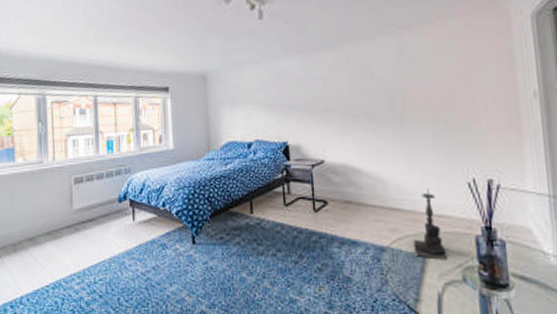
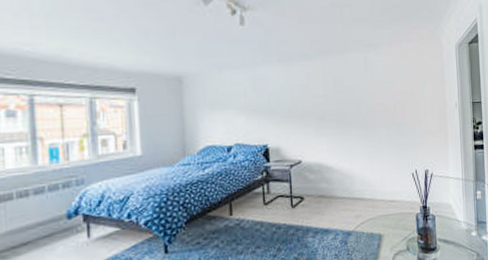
candle holder: present [413,188,449,260] -> none [372,180,398,236]

